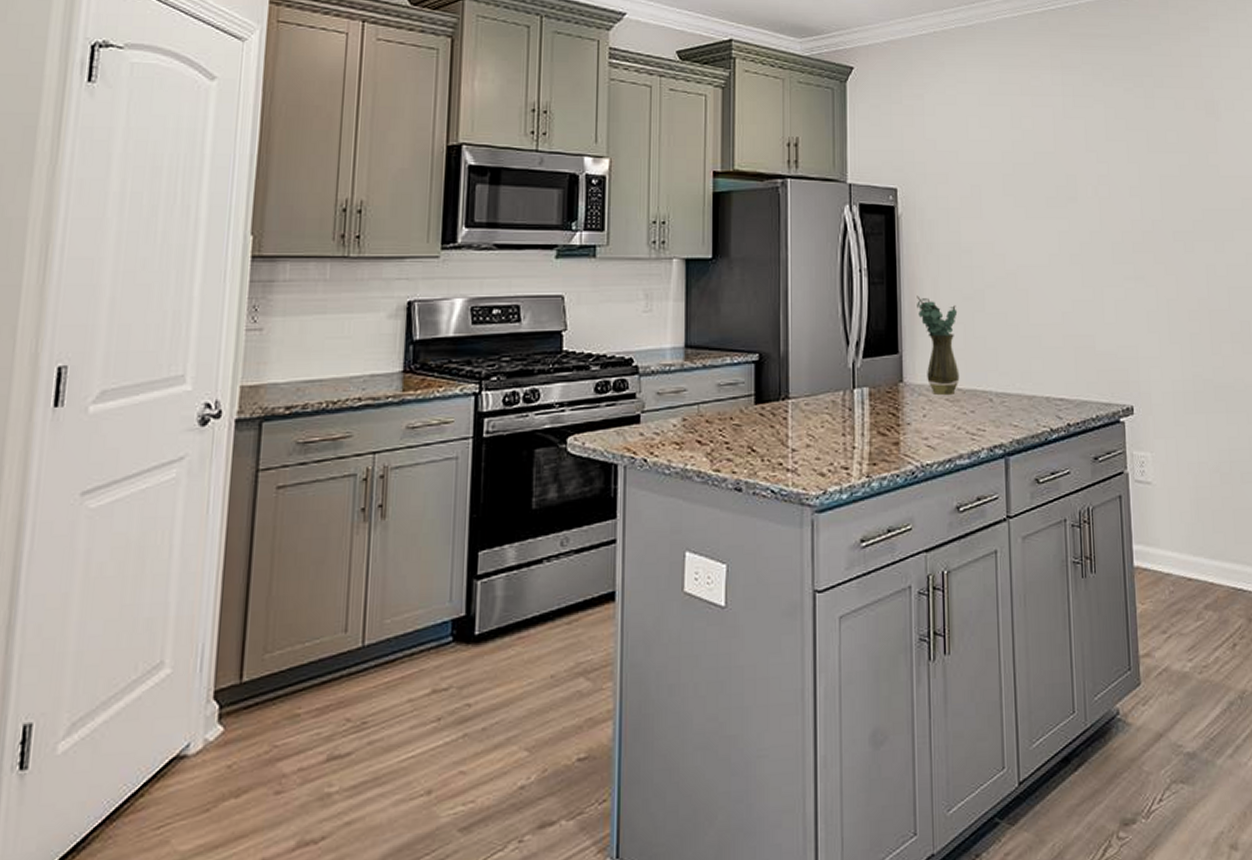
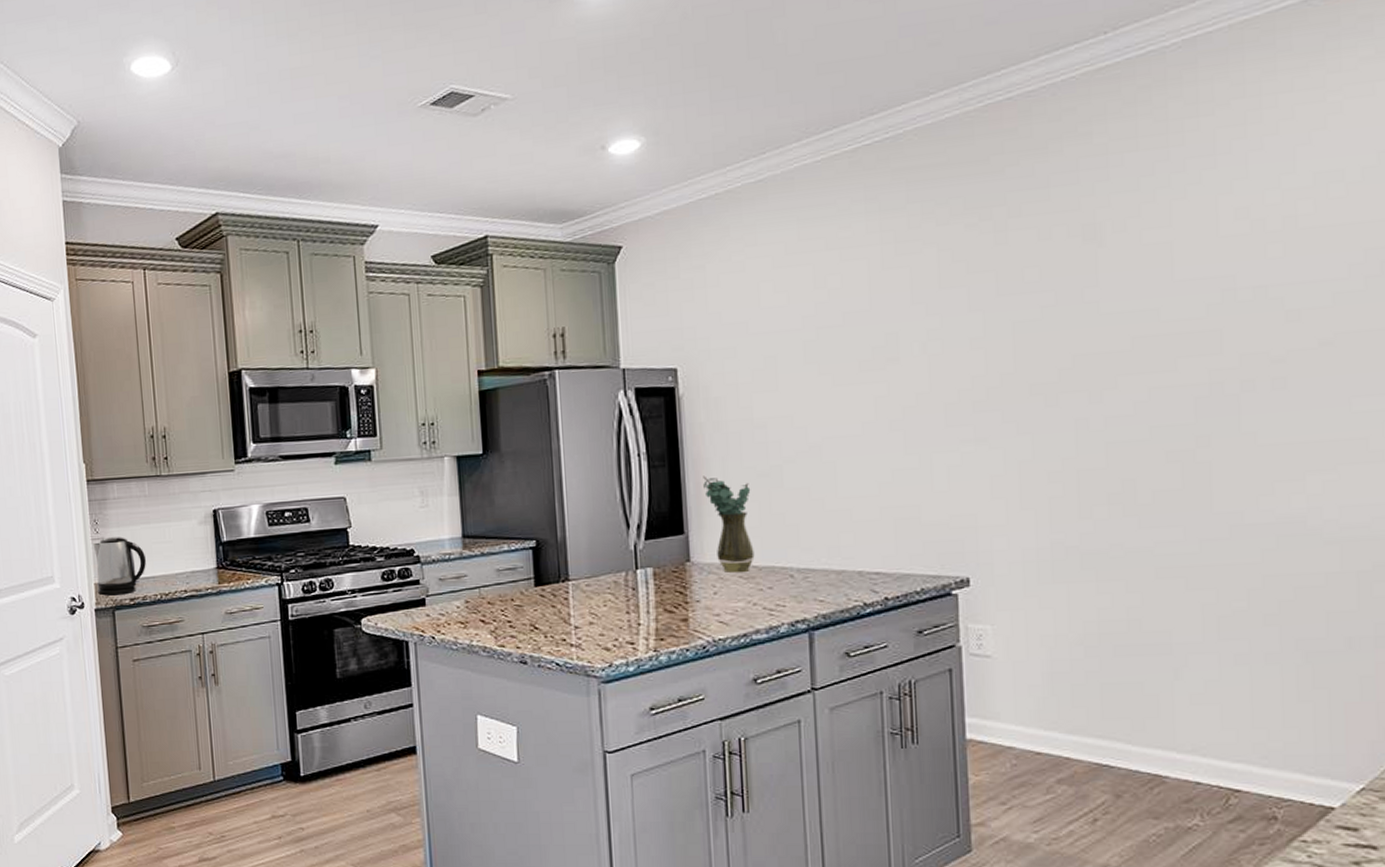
kettle: none [243,328,314,402] -> present [93,537,146,596]

